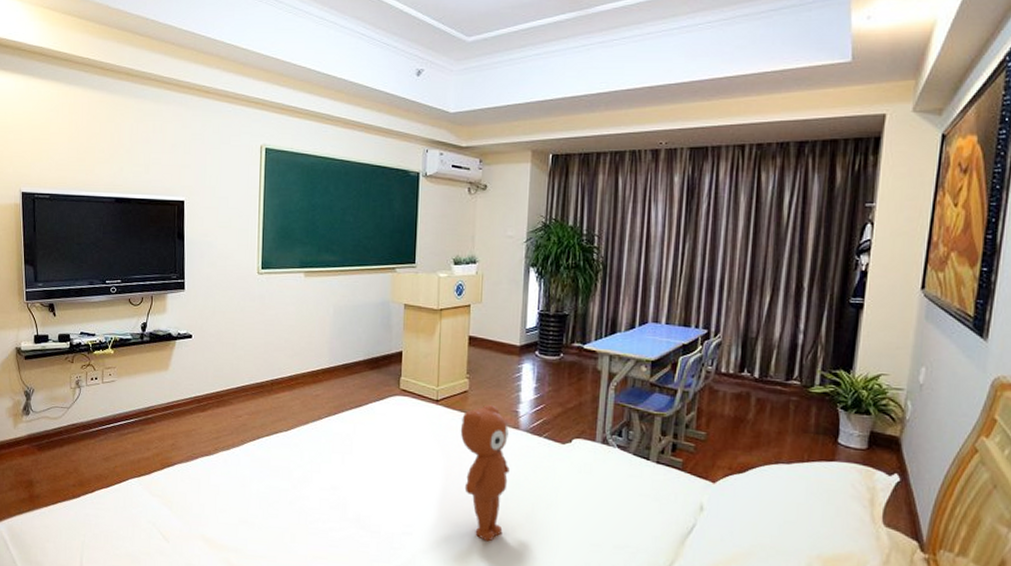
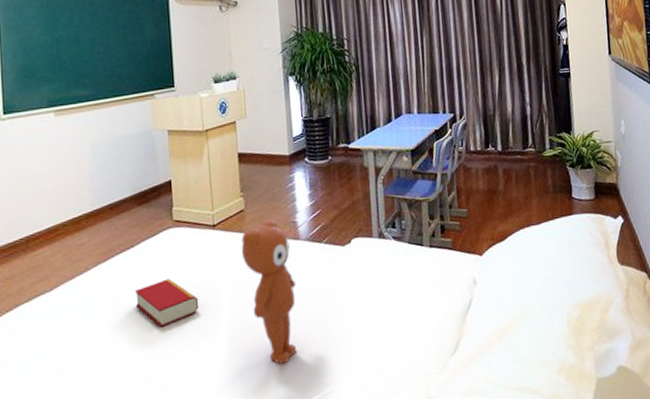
book: none [359,440,415,483] -> present [135,278,199,327]

